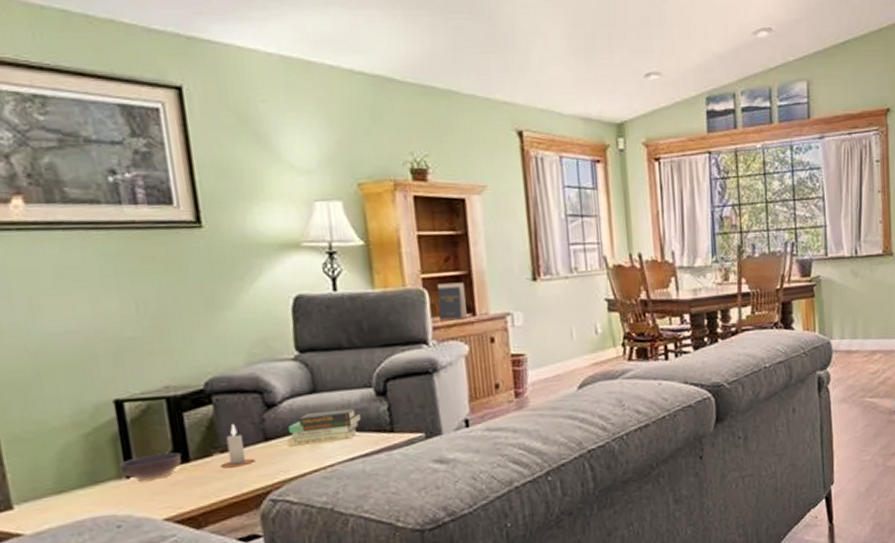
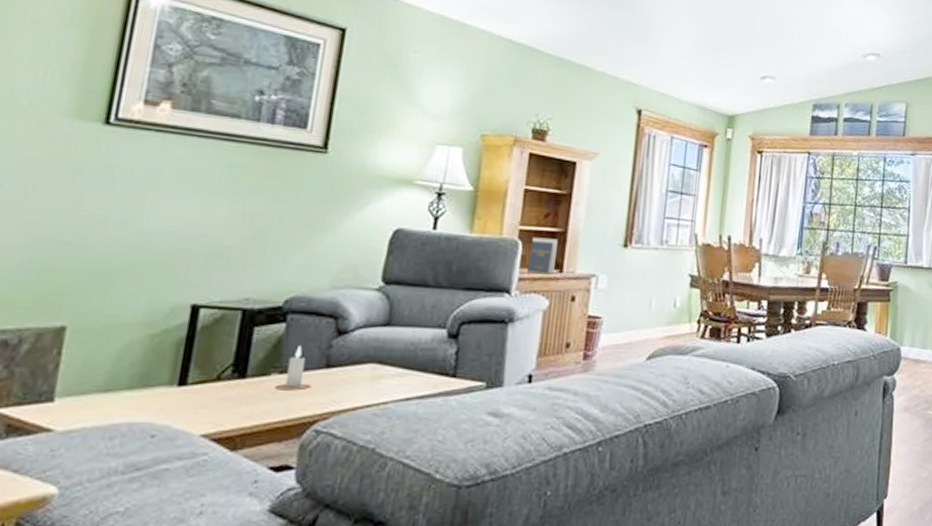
bowl: present [119,452,182,481] -> none [174,365,240,392]
books: present [287,408,361,447] -> none [347,345,428,379]

